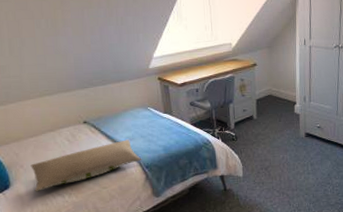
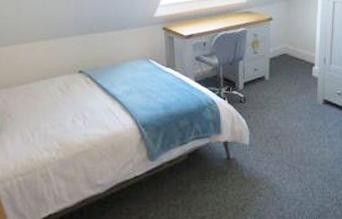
pillow: present [30,139,142,192] -> none [19,94,139,145]

